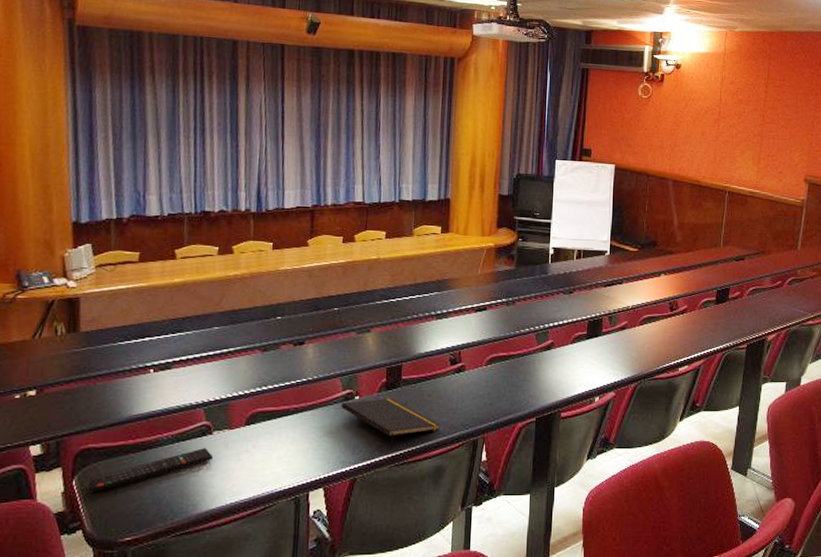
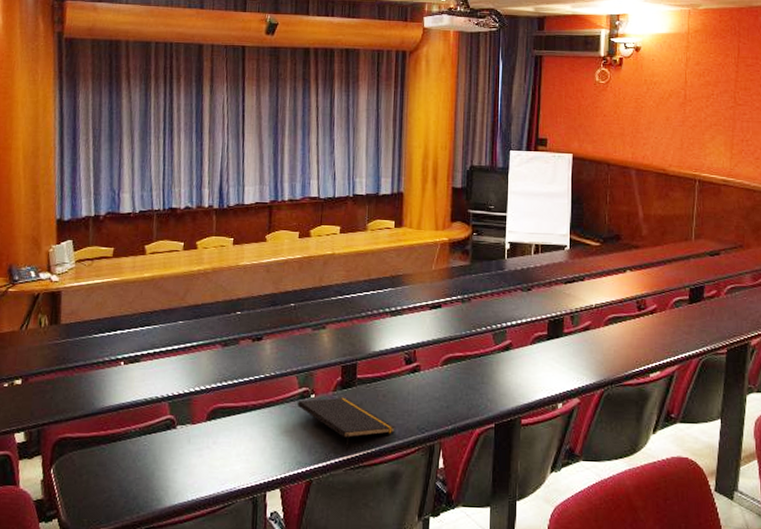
remote control: present [89,448,214,492] -> none [65,442,177,482]

